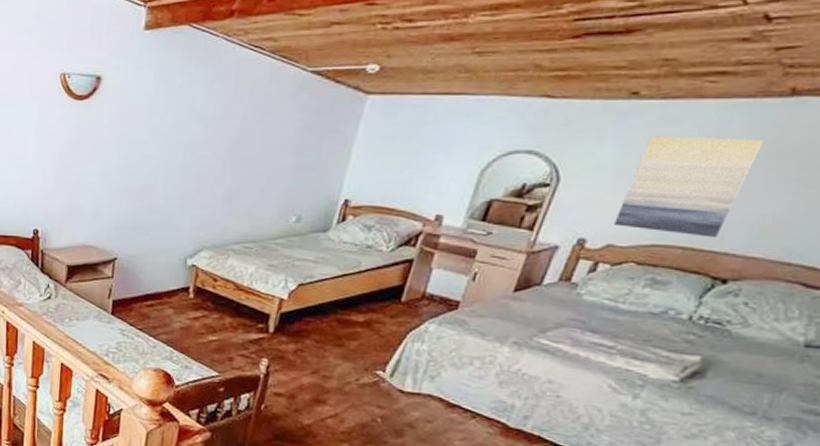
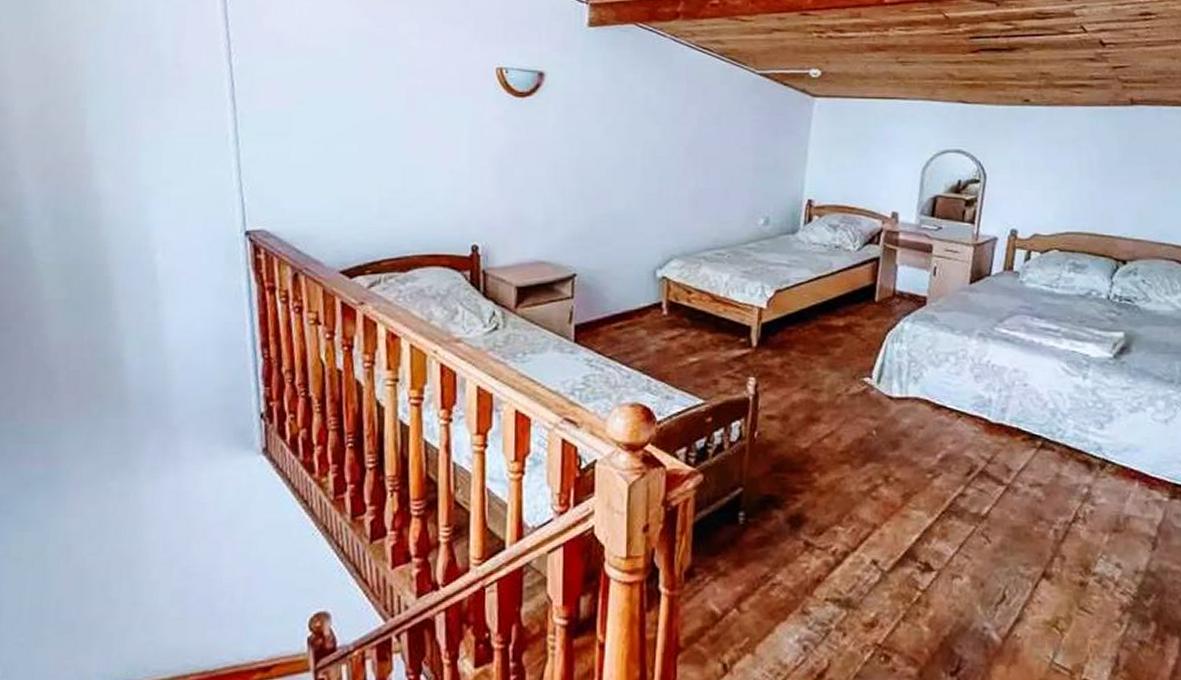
wall art: present [614,136,763,238] -> none [1035,137,1123,224]

